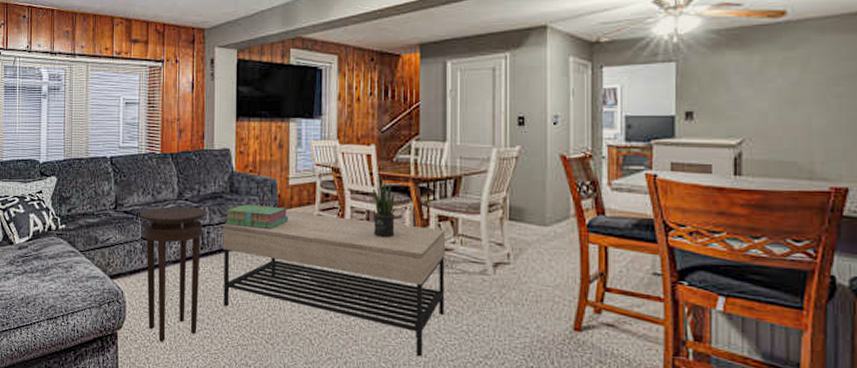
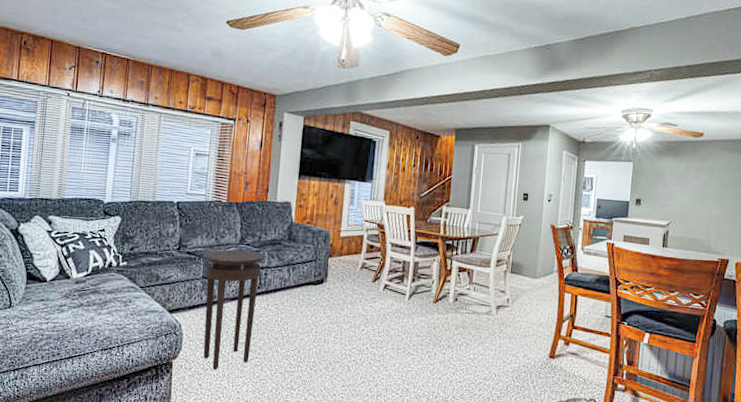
coffee table: present [223,211,446,357] -> none [275,258,464,380]
stack of books: present [225,204,288,230] -> none [282,251,337,274]
potted plant: present [372,182,396,238] -> none [407,238,427,284]

